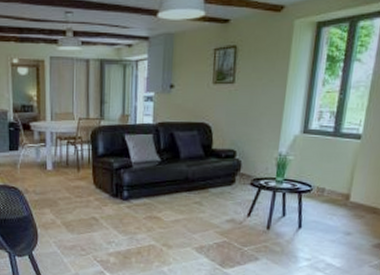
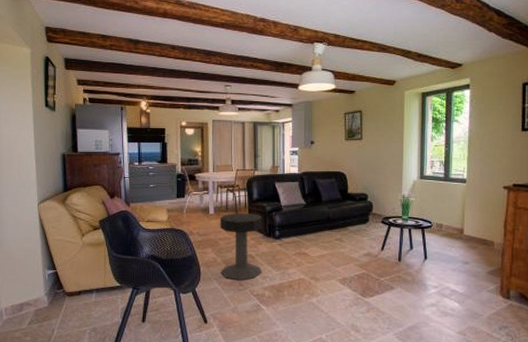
side table: none [59,169,109,245] -> present [220,213,263,281]

